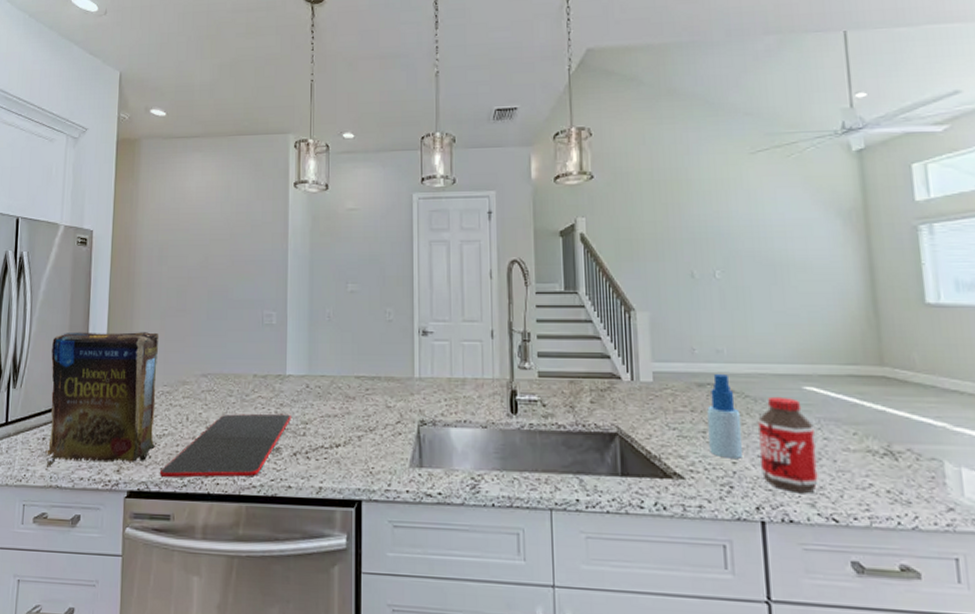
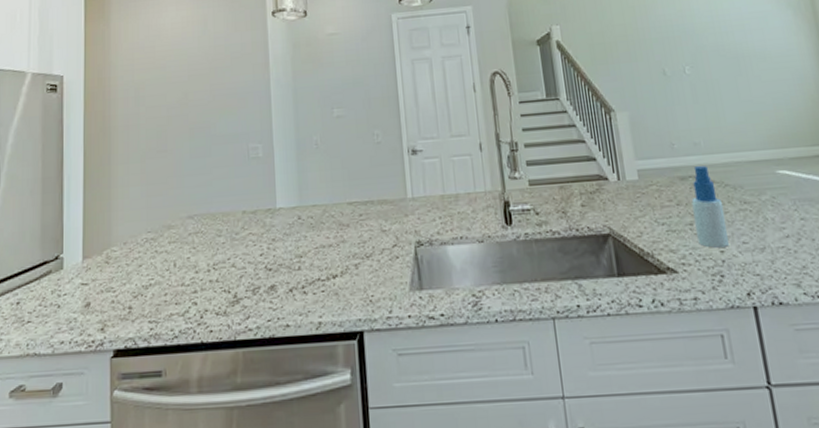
cereal box: present [44,332,160,470] -> none [20,177,144,338]
cutting board: present [159,413,291,478] -> none [147,248,285,331]
bottle: present [758,396,818,494] -> none [739,182,801,276]

